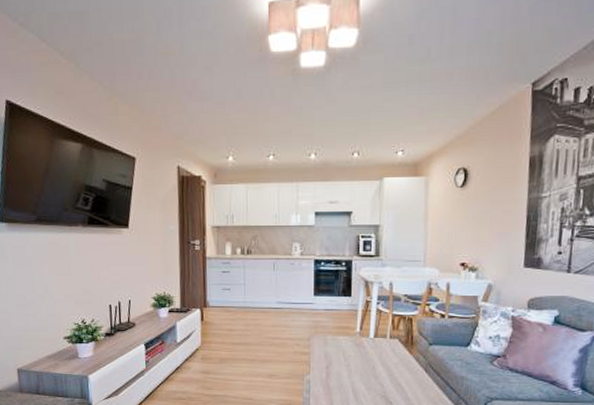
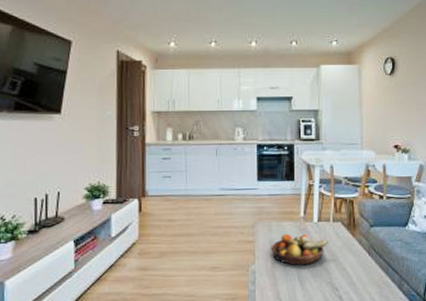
fruit bowl: none [326,347,385,379] -> present [271,233,329,266]

